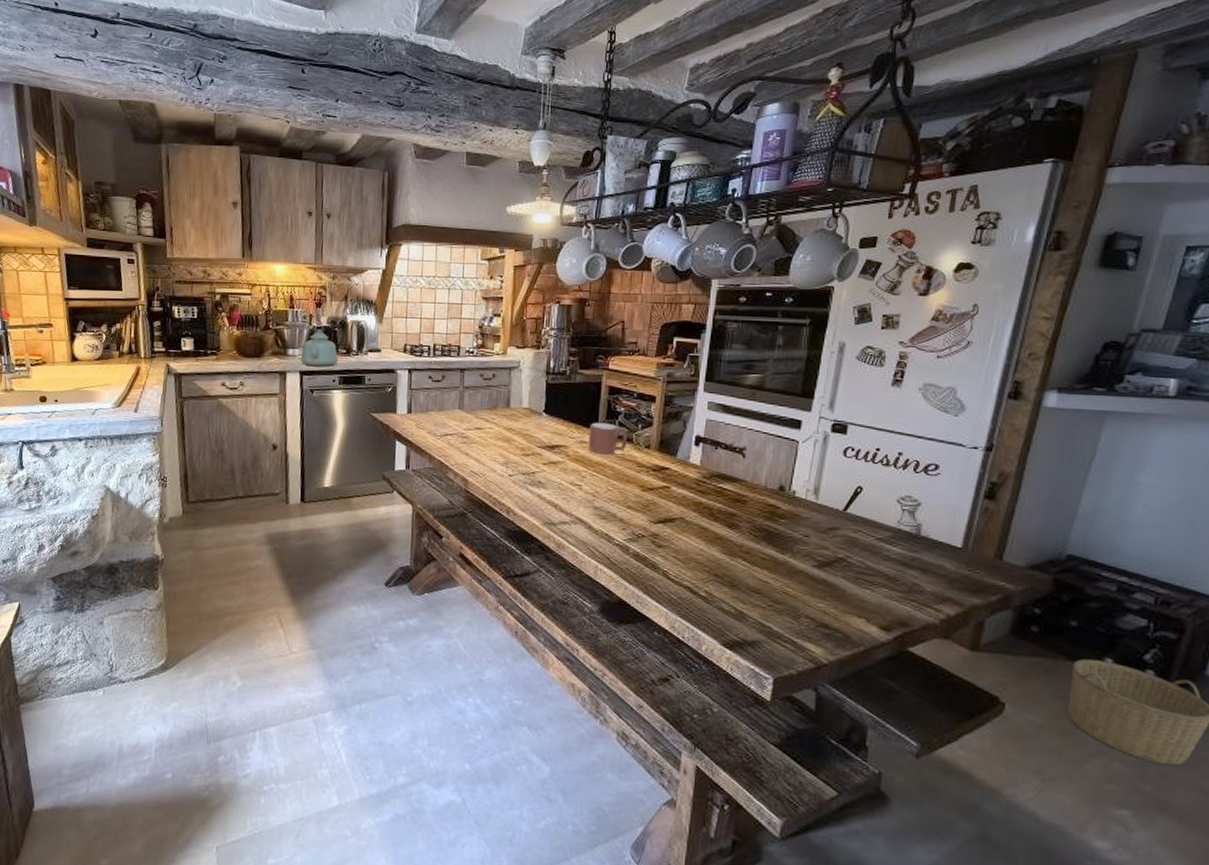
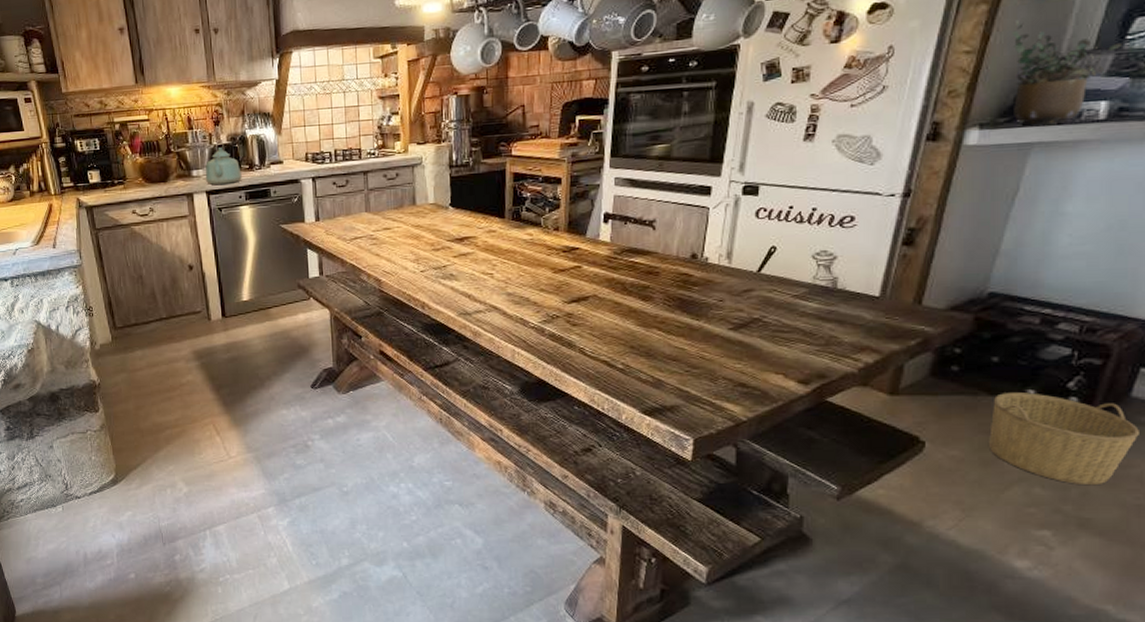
mug: present [588,422,628,457] -> none [496,209,536,244]
potted plant: none [1088,293,1189,396] -> present [1012,19,1122,125]

